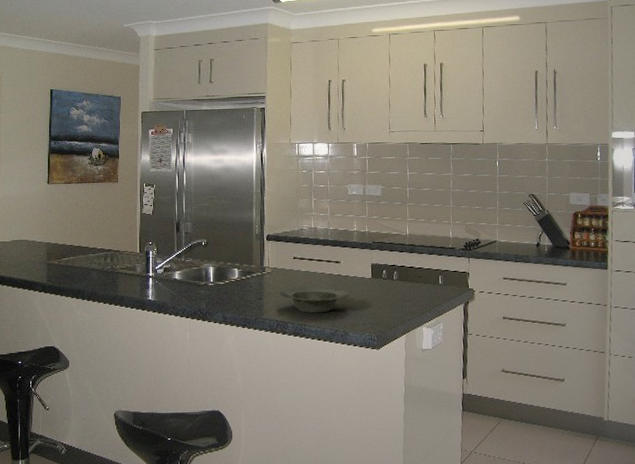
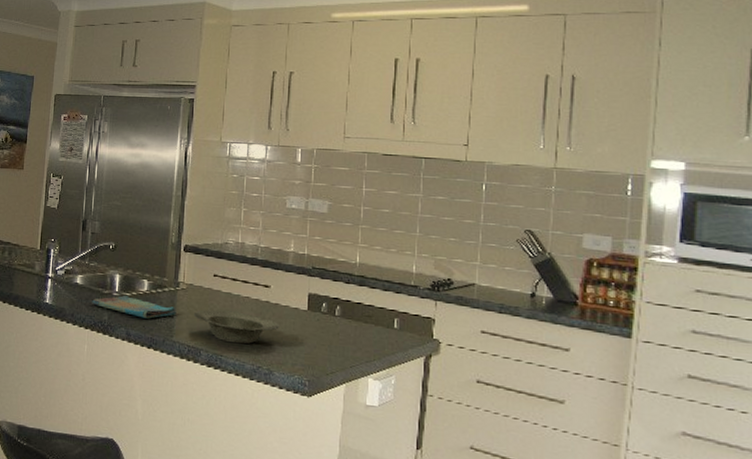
dish towel: none [190,285,265,302] -> present [92,296,177,319]

